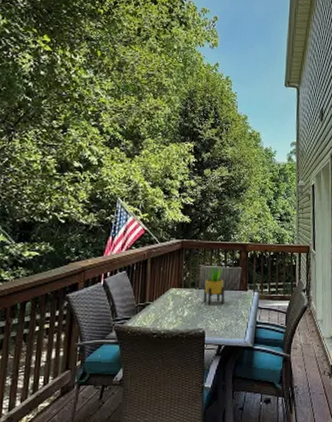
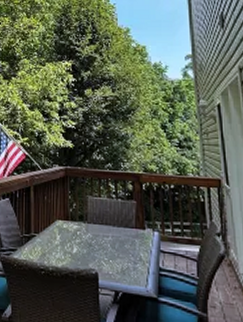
potted plant: present [203,265,225,306] -> none [93,196,118,244]

